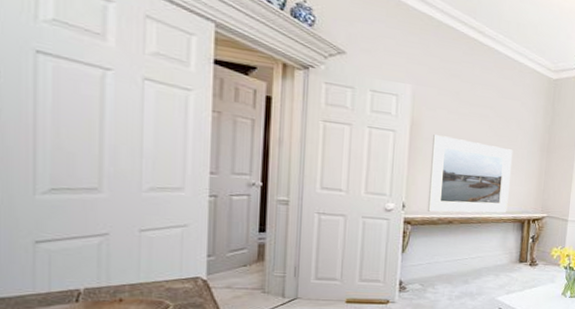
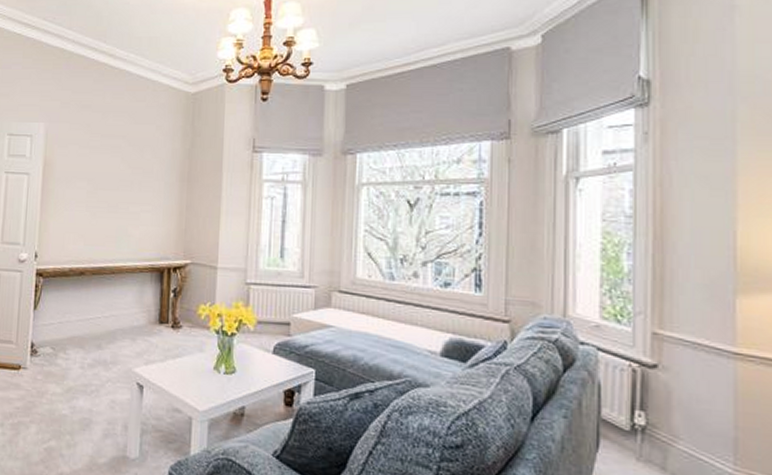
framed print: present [427,135,513,213] -> none [58,174,149,263]

